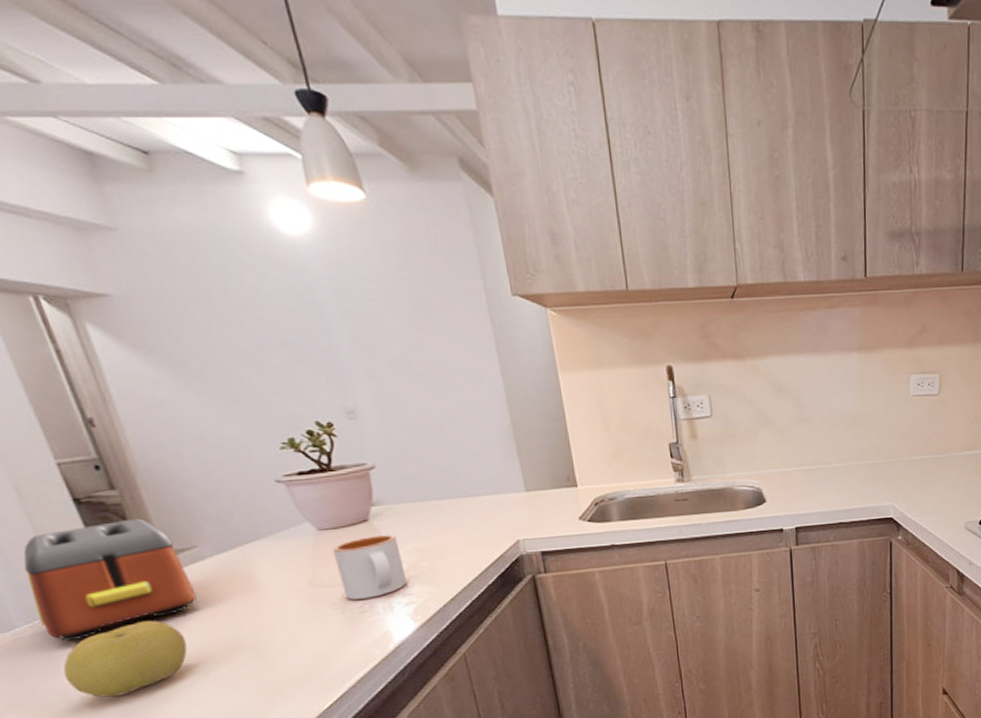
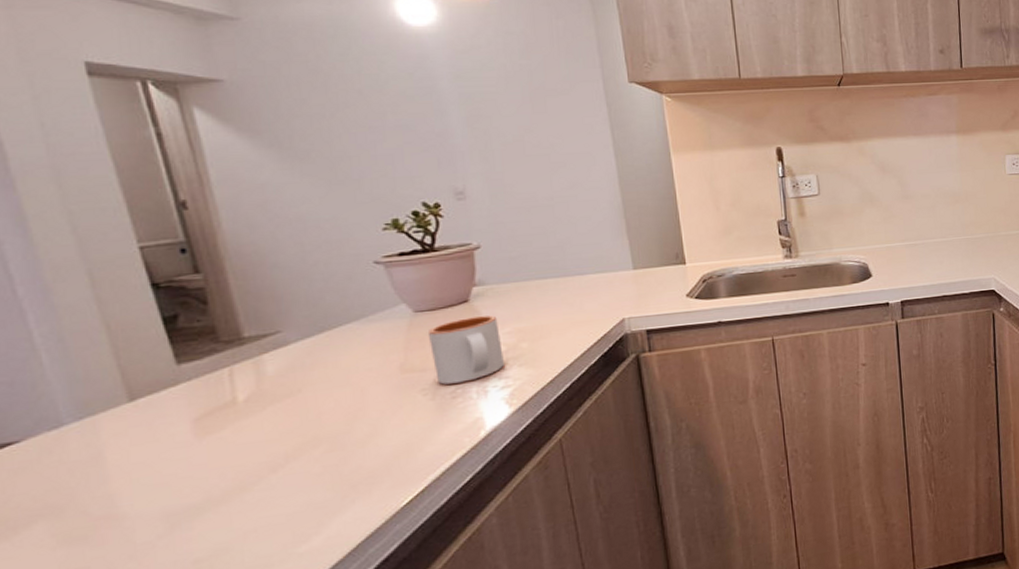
toaster: present [23,518,197,642] -> none [84,303,274,439]
fruit: present [63,620,188,698] -> none [110,412,256,501]

